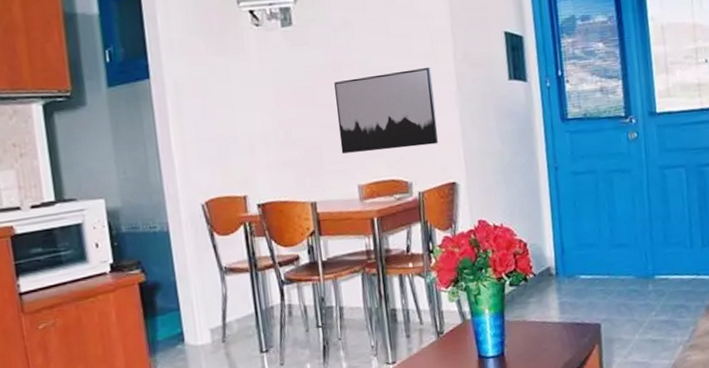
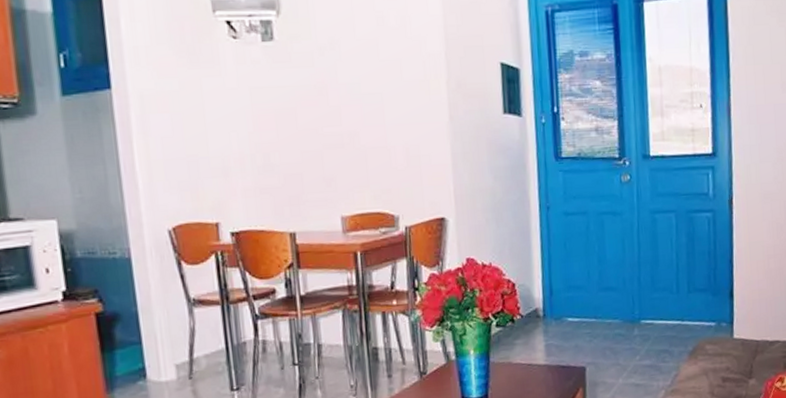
wall art: present [334,67,438,154] -> none [318,94,428,182]

